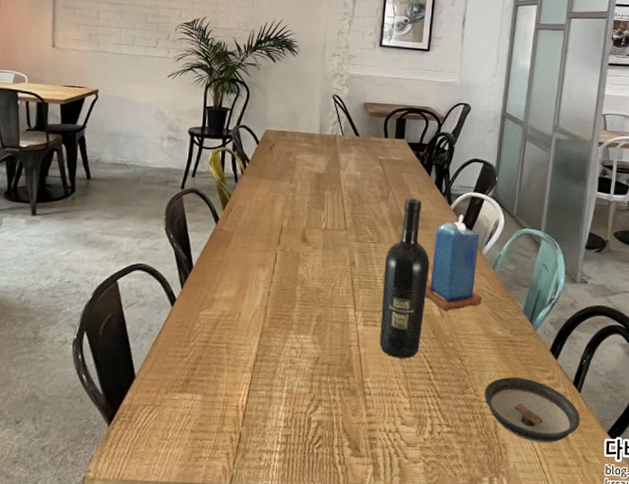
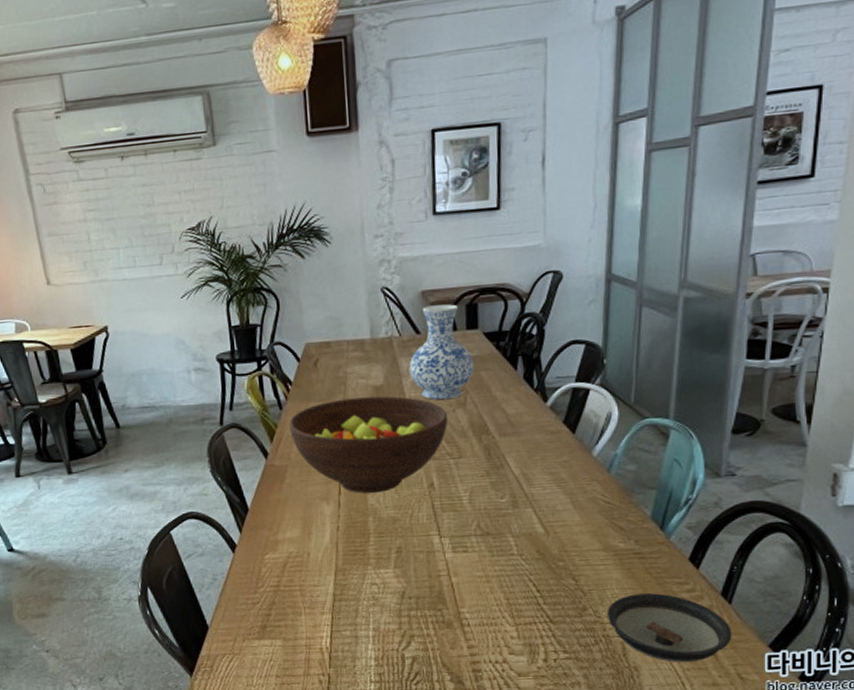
fruit bowl: none [240,180,373,265] -> present [289,396,448,493]
vase: none [346,115,398,193] -> present [409,304,474,400]
wine bottle: present [379,198,430,359] -> none [470,400,527,585]
candle: present [425,214,482,311] -> none [523,412,596,527]

